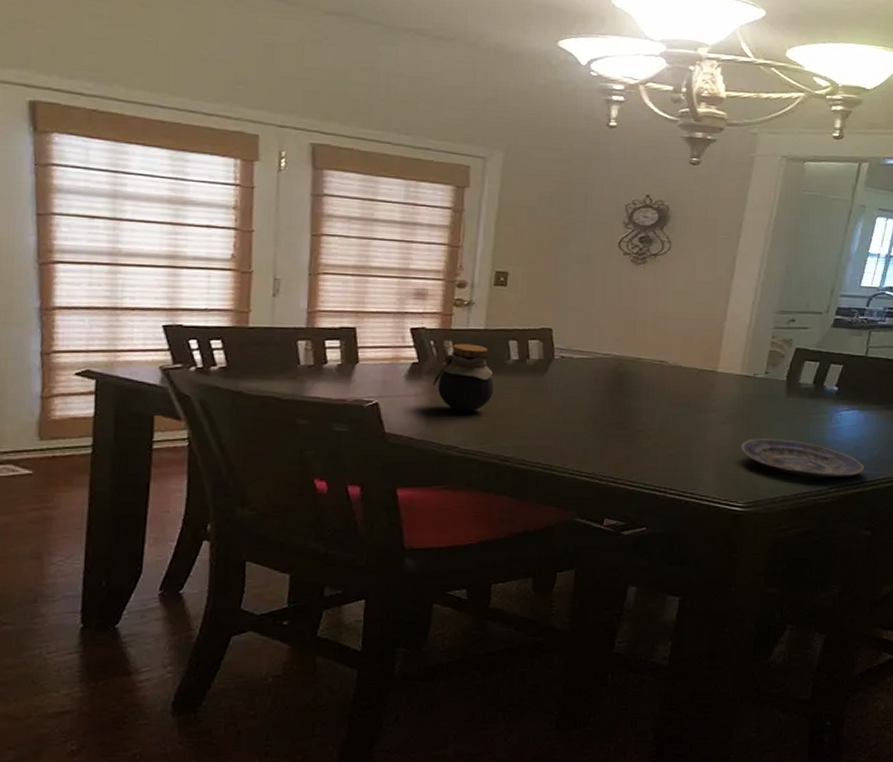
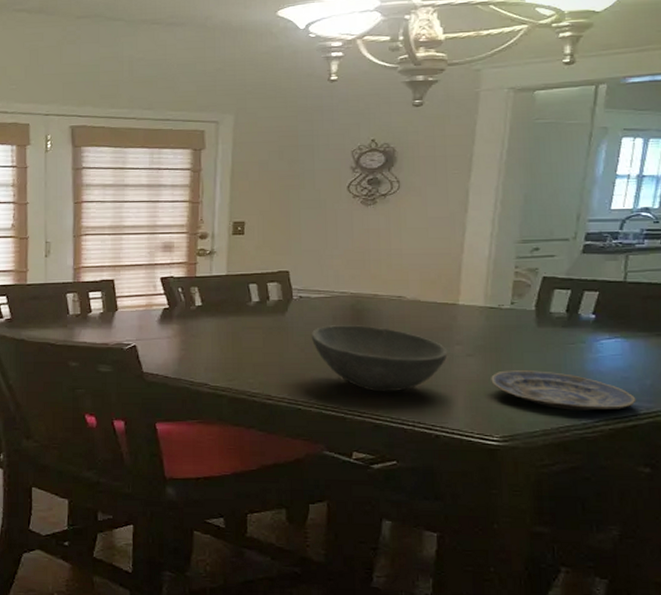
jar: present [432,343,494,413] -> none [182,289,238,352]
bowl: none [570,388,703,458] -> present [311,325,448,392]

